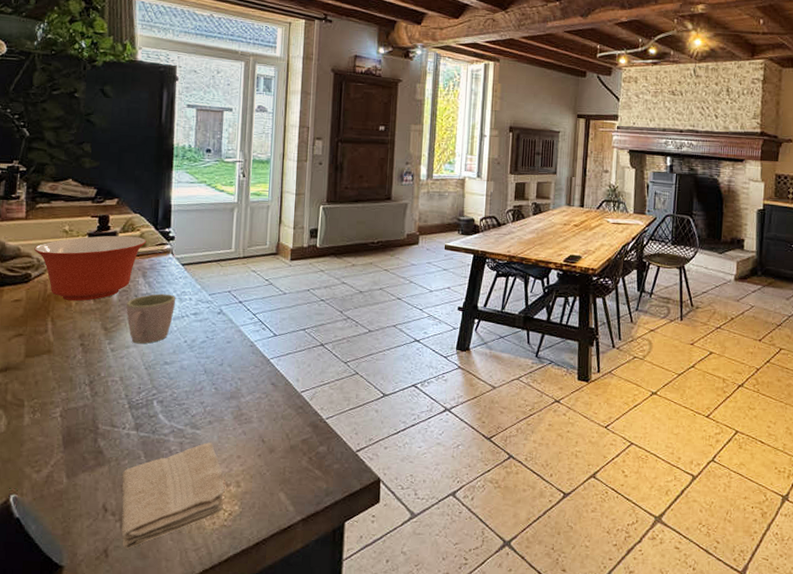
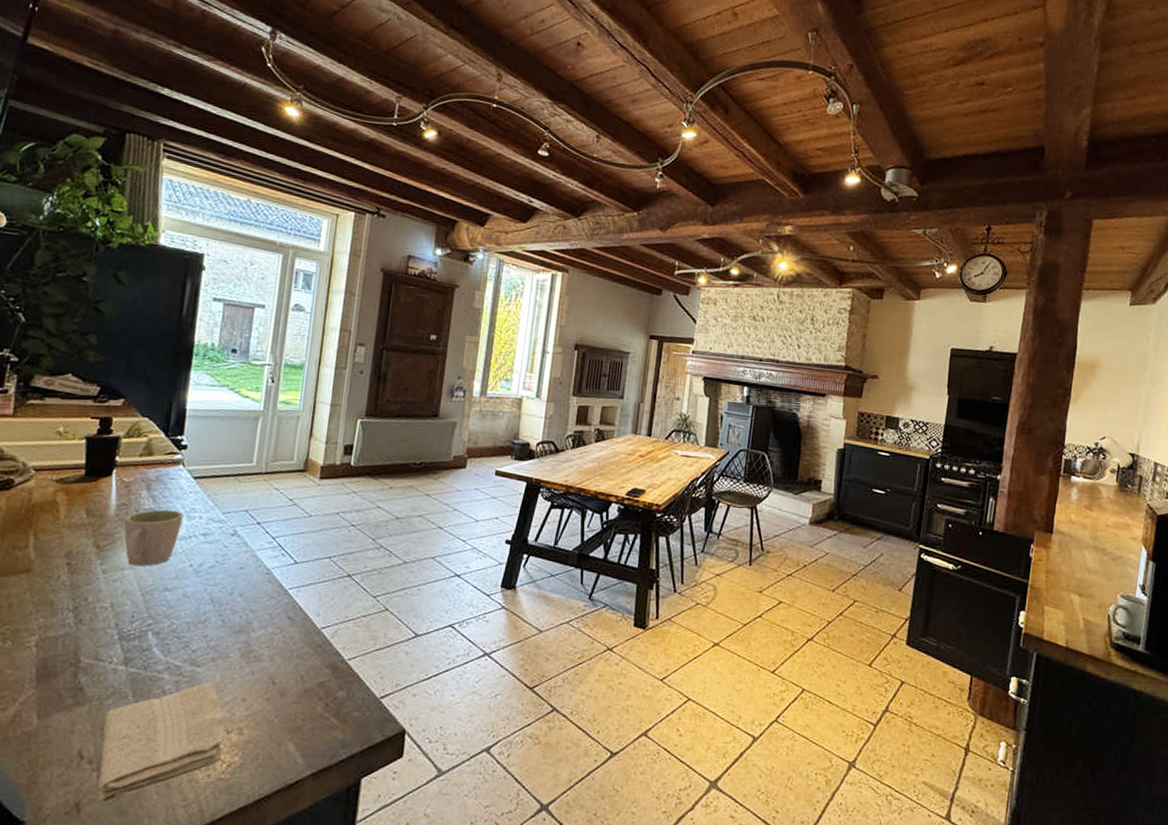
mixing bowl: present [34,235,147,302] -> none [20,440,155,514]

